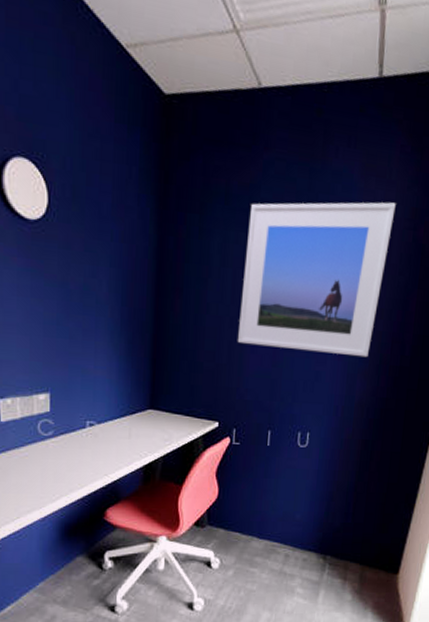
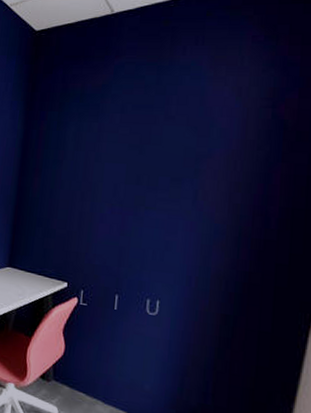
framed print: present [237,202,396,358] -> none [87,85,250,230]

